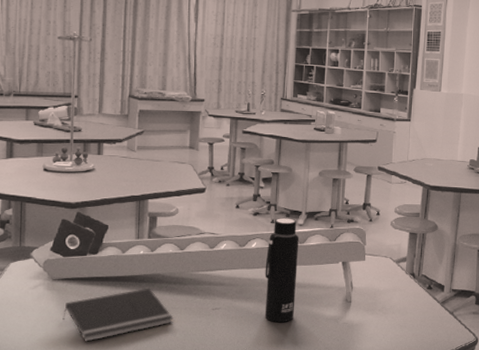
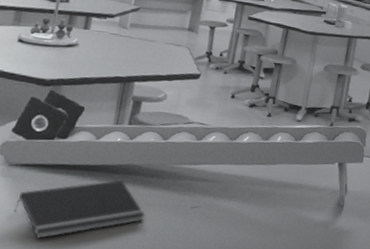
water bottle: present [264,218,300,323] -> none [248,111,296,226]

